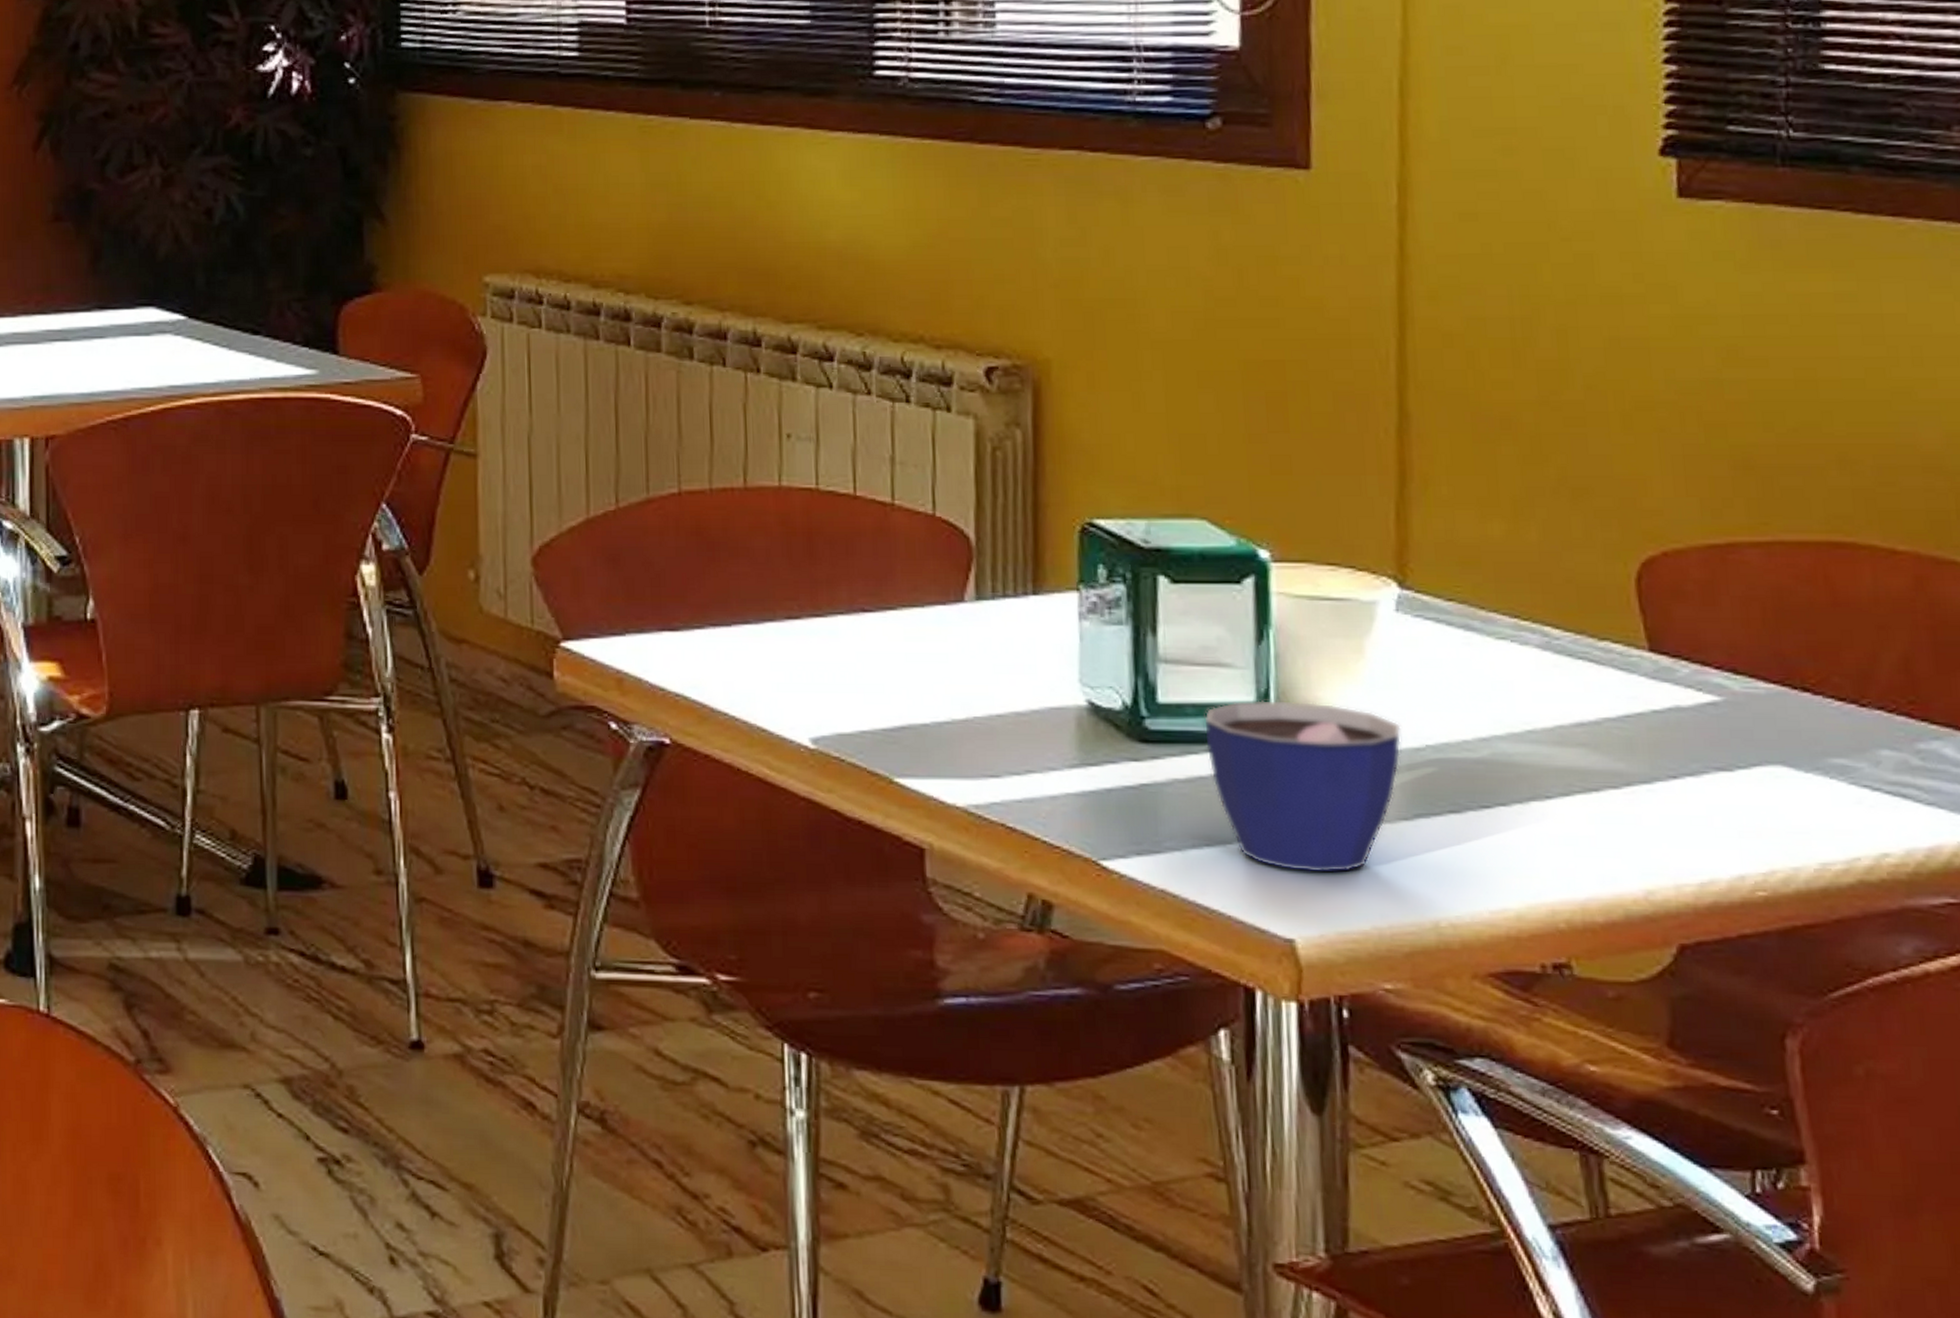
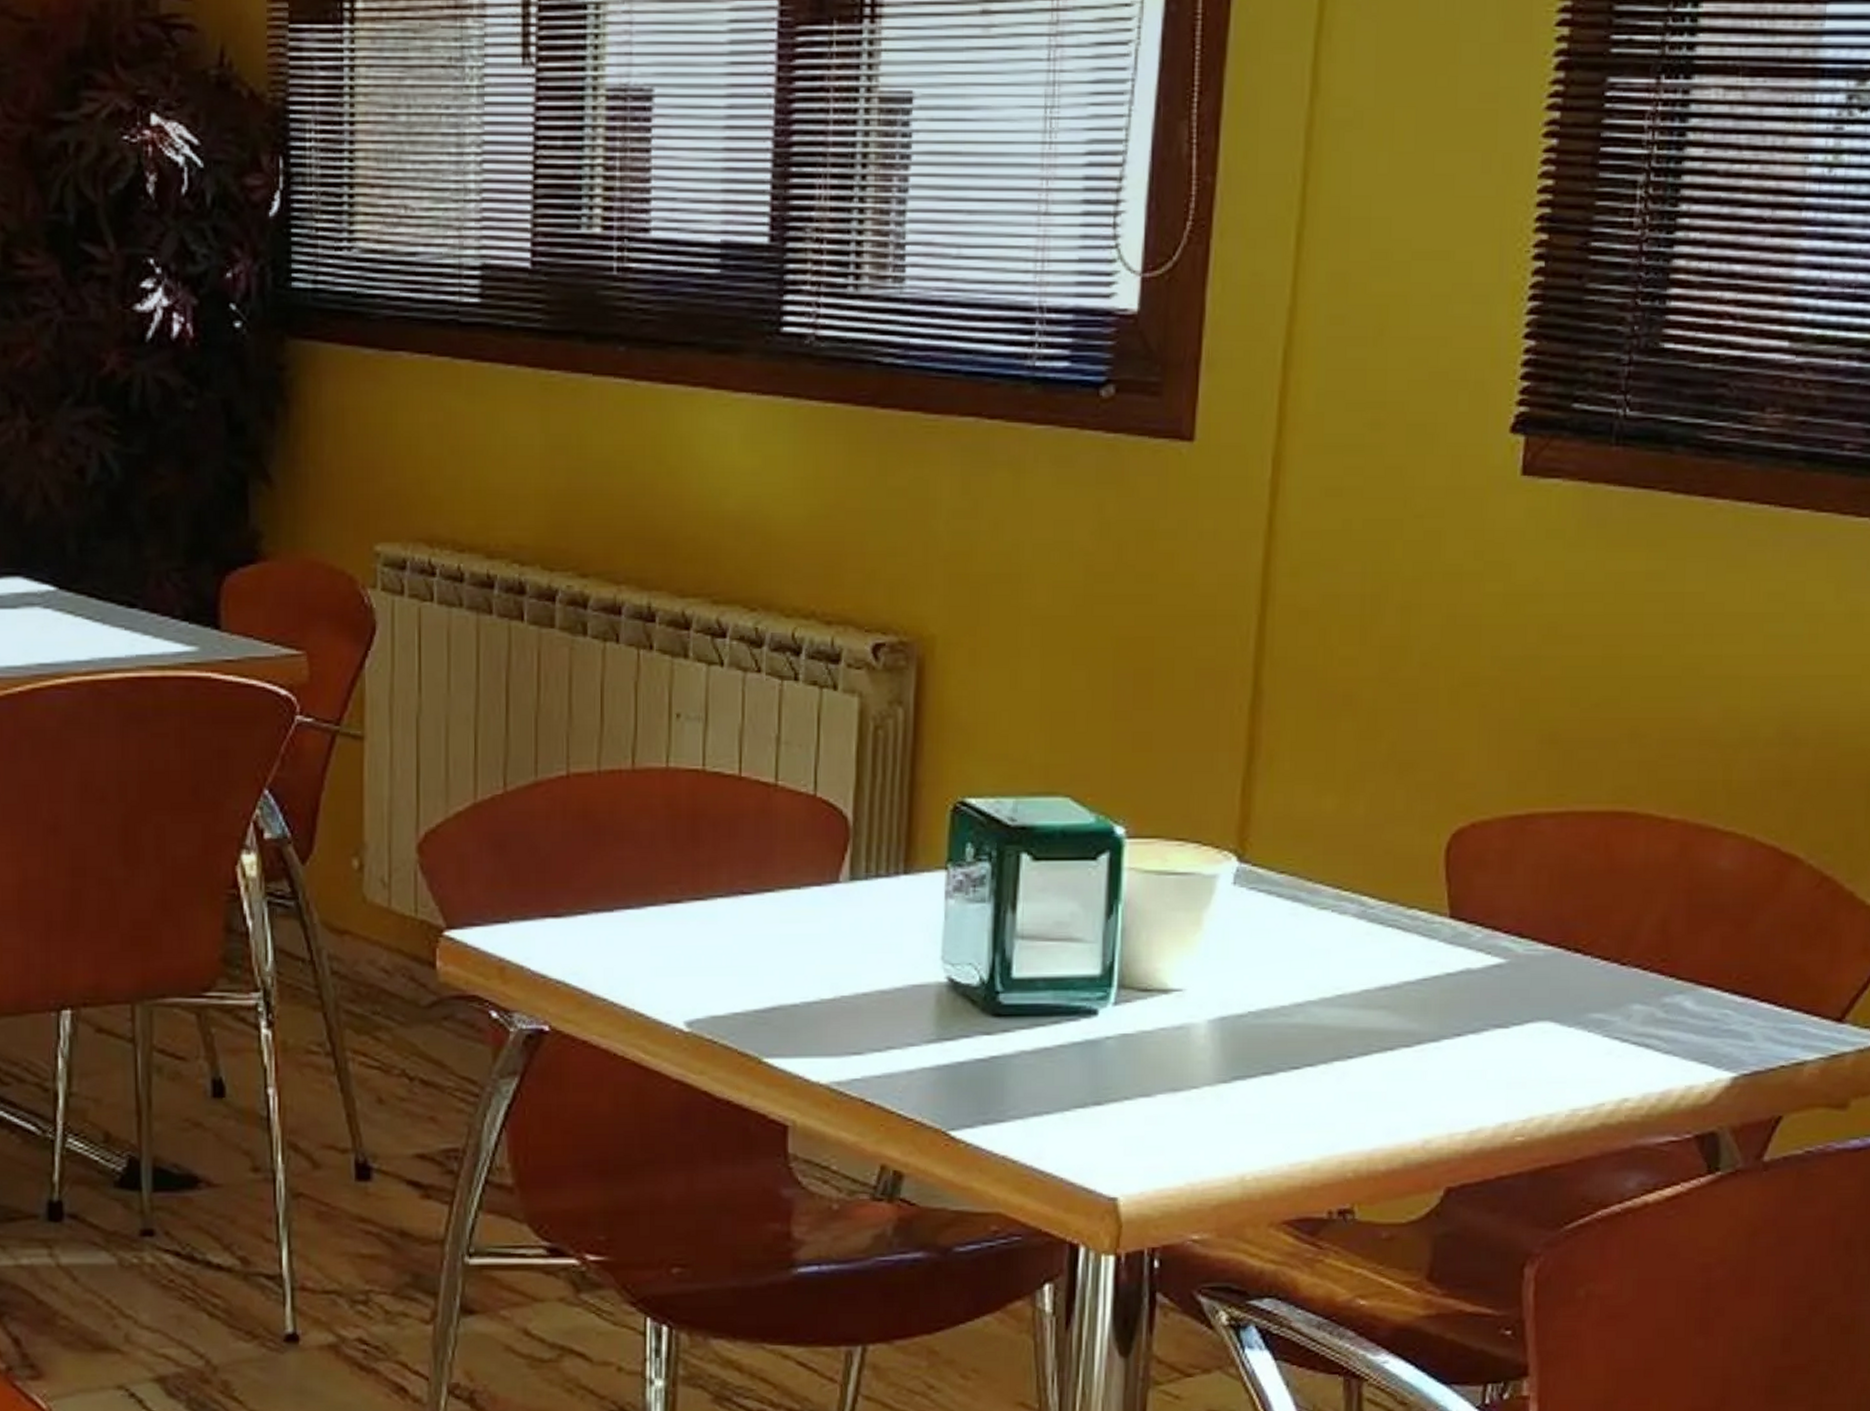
cup: present [1204,699,1402,874] -> none [1053,972,1228,1136]

